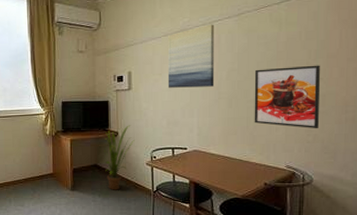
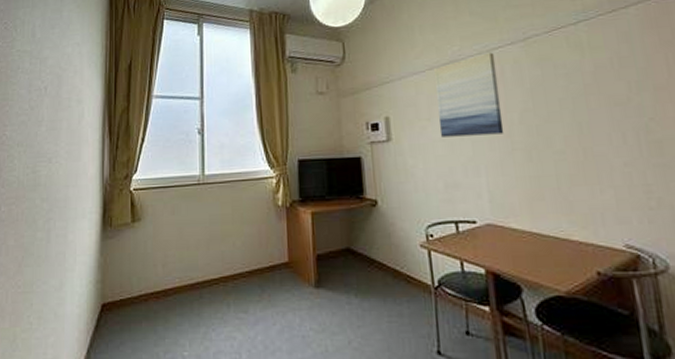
house plant: present [104,125,135,190] -> none [358,190,401,287]
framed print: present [254,65,320,129] -> none [556,100,662,190]

